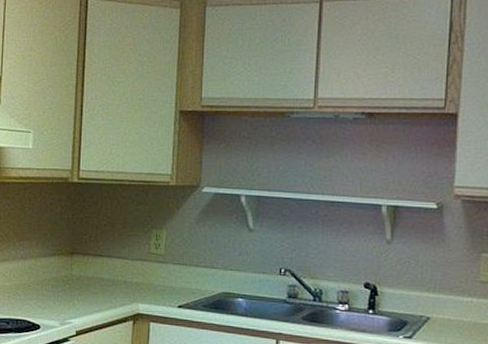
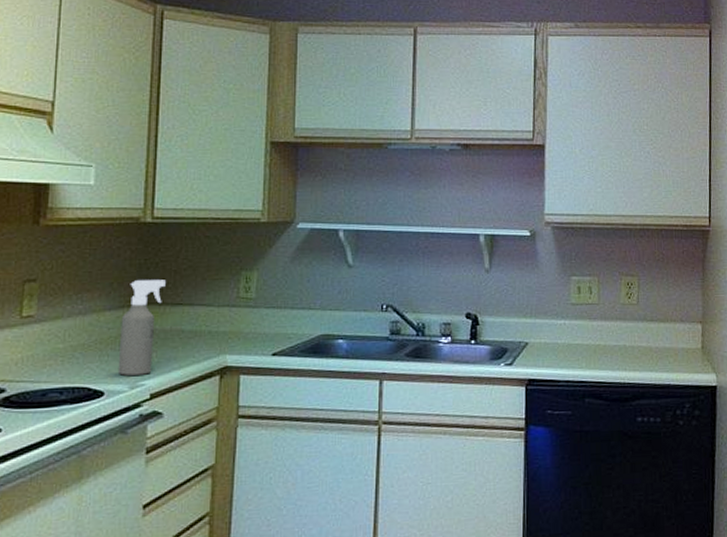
spray bottle: none [50,232,89,314] -> present [117,280,166,376]

